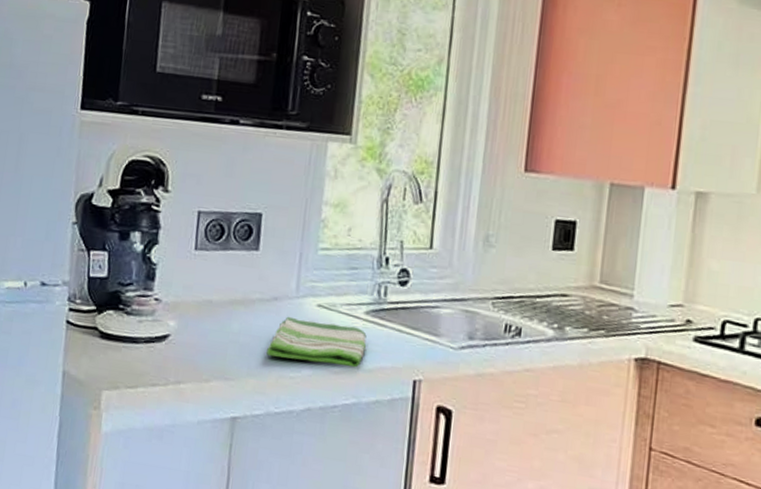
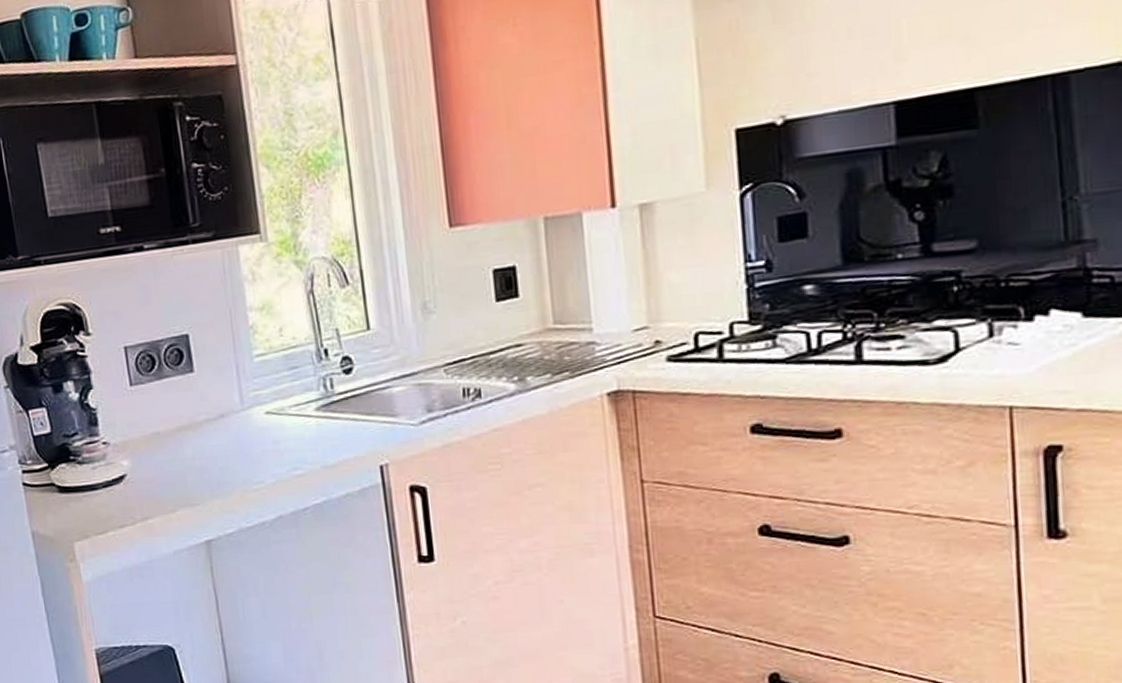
dish towel: present [266,316,367,368] -> none [225,426,324,473]

